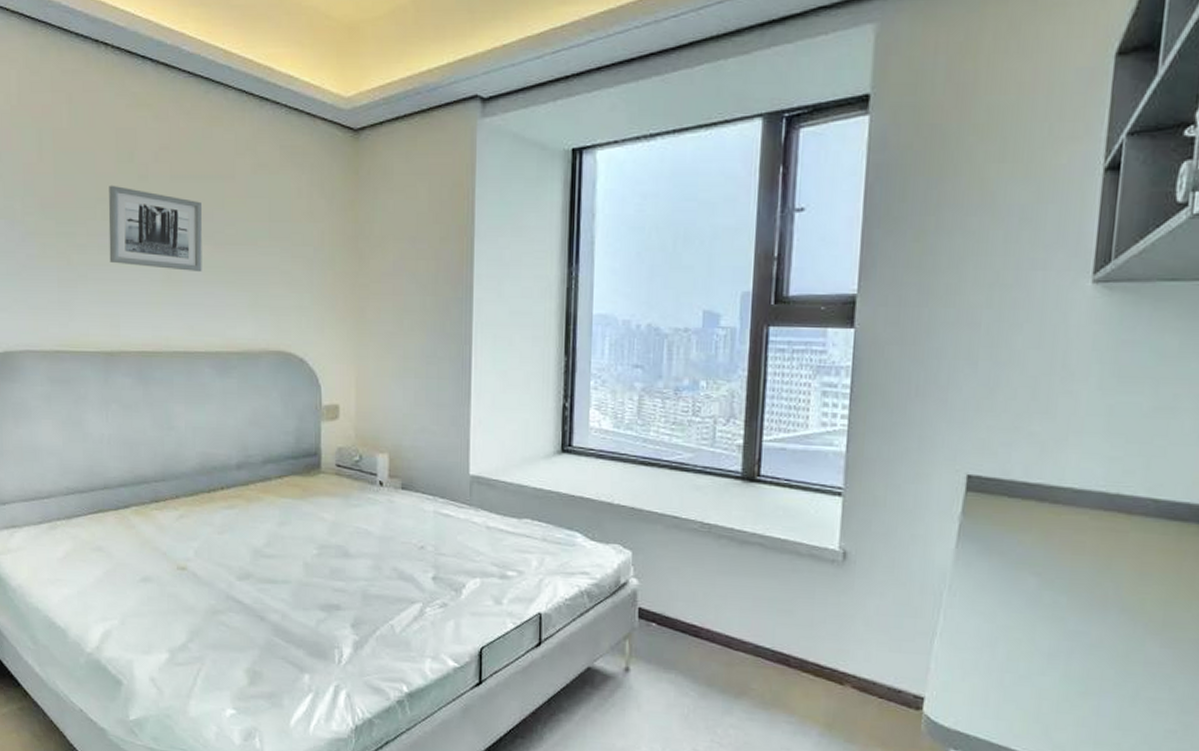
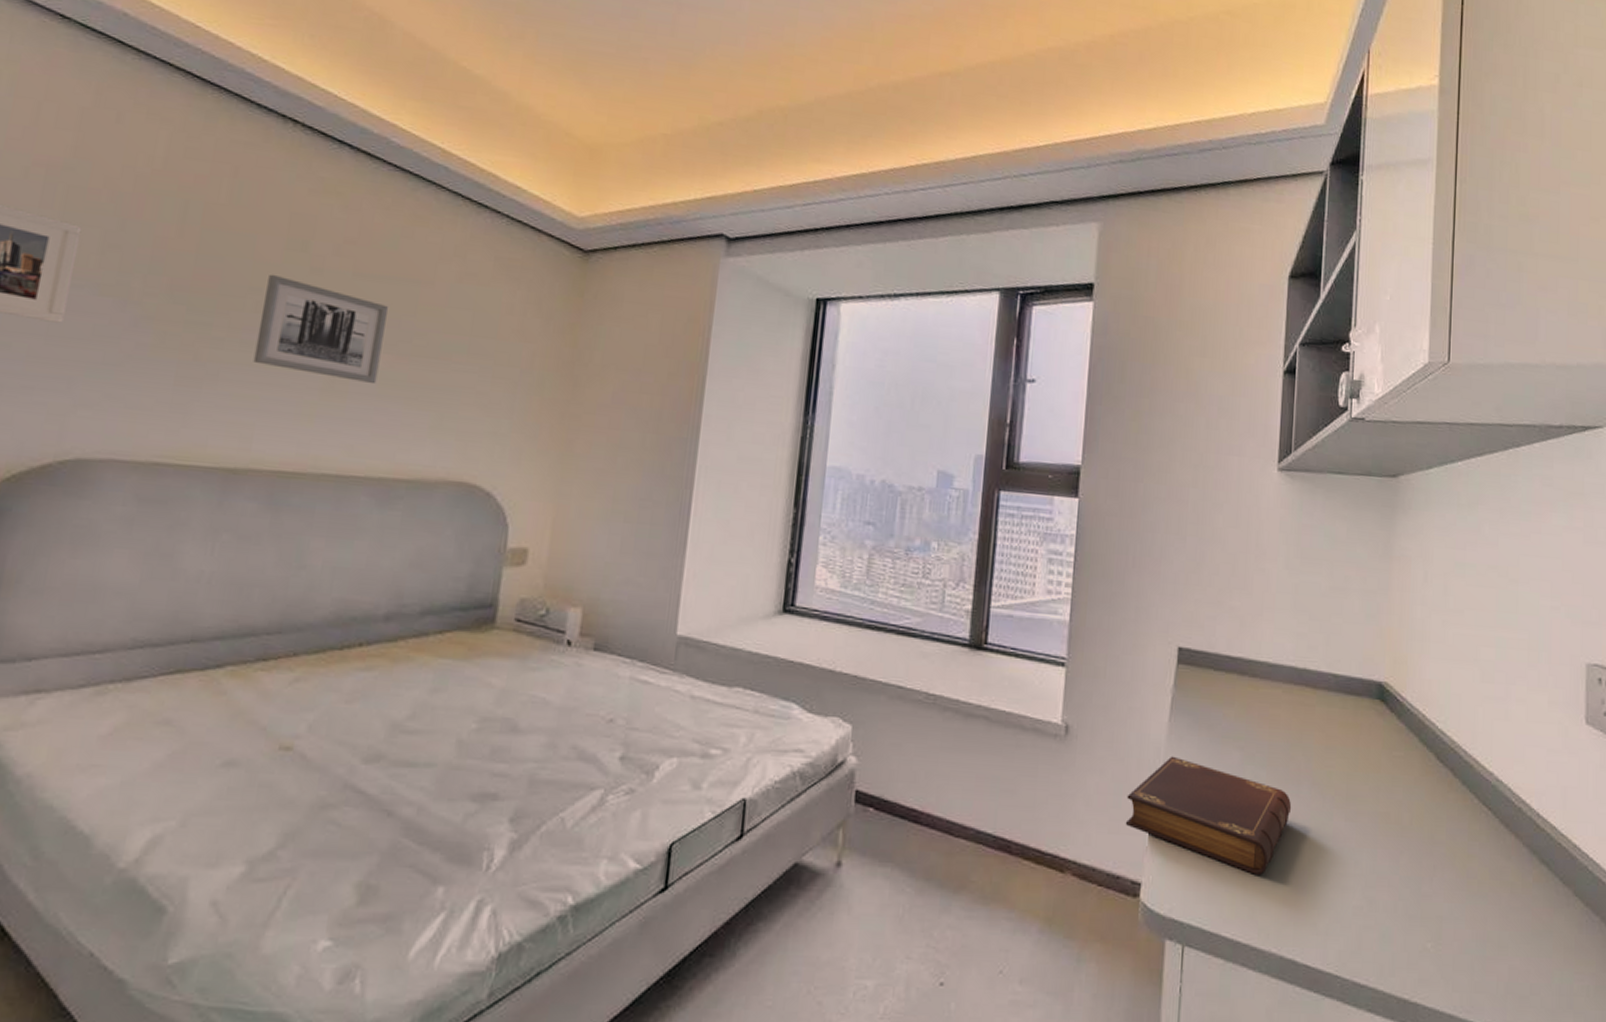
book: none [907,581,1096,696] -> present [1125,756,1292,875]

